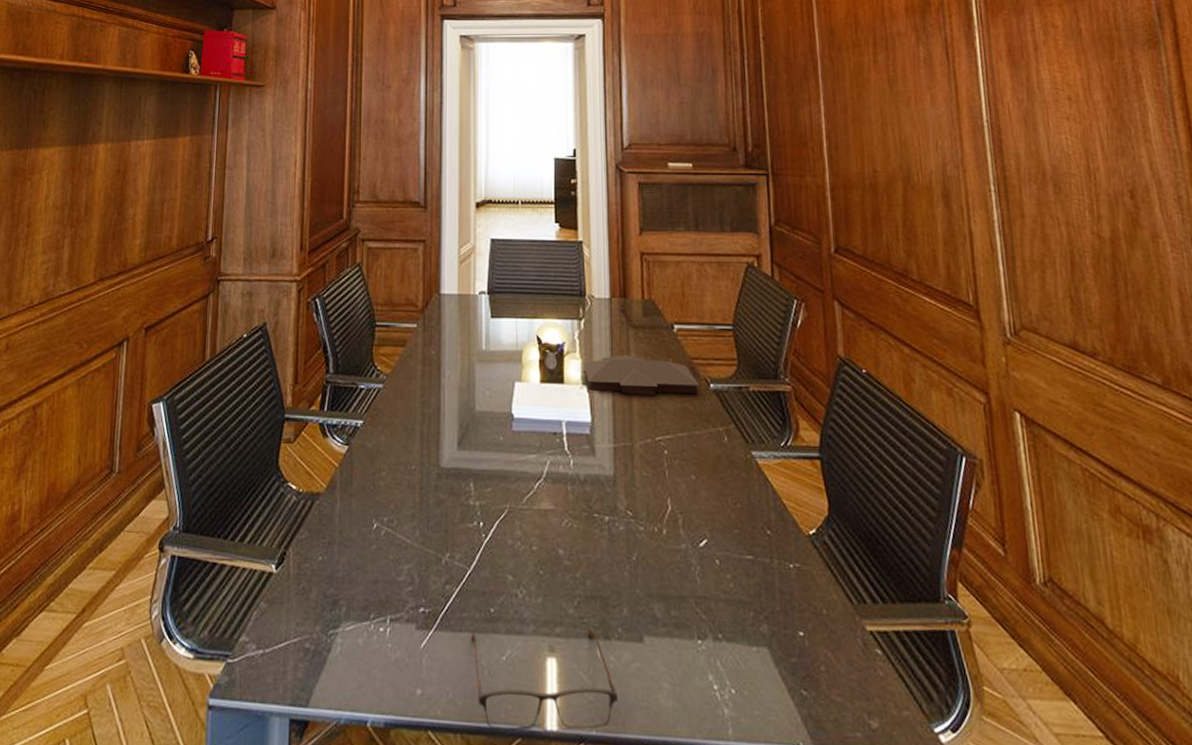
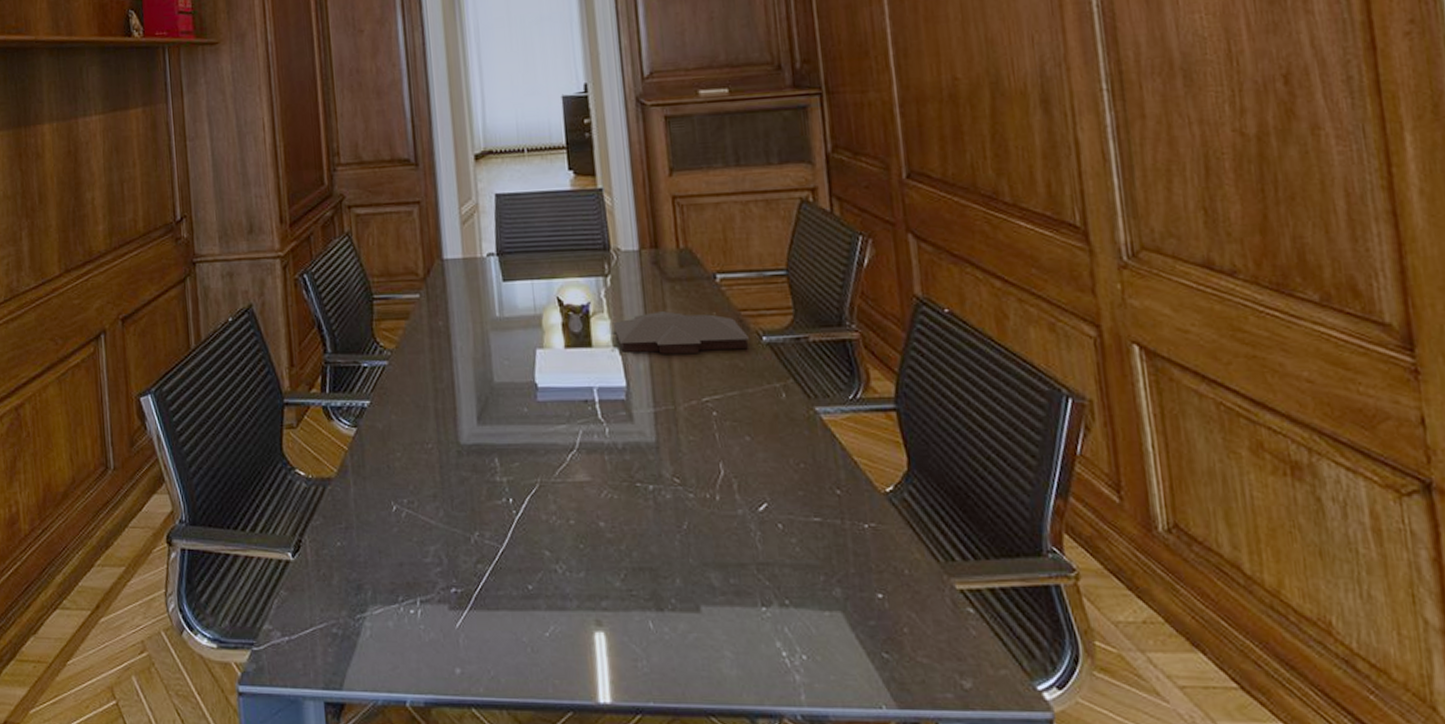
eyeglasses: present [471,628,617,731] -> none [509,601,675,705]

